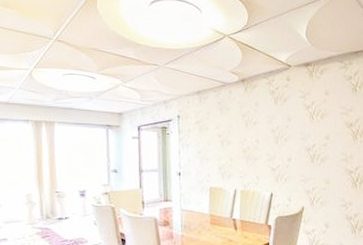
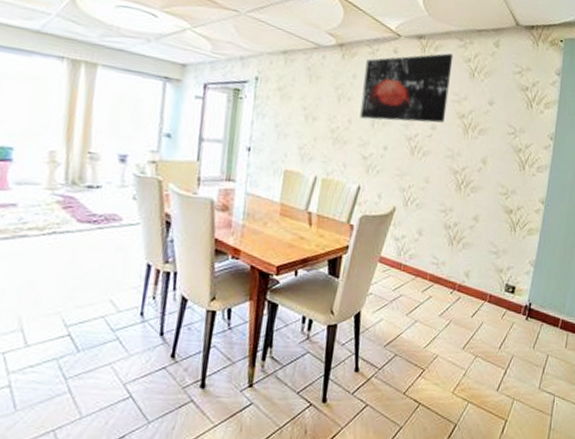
wall art: none [265,75,337,138] -> present [360,53,454,123]

